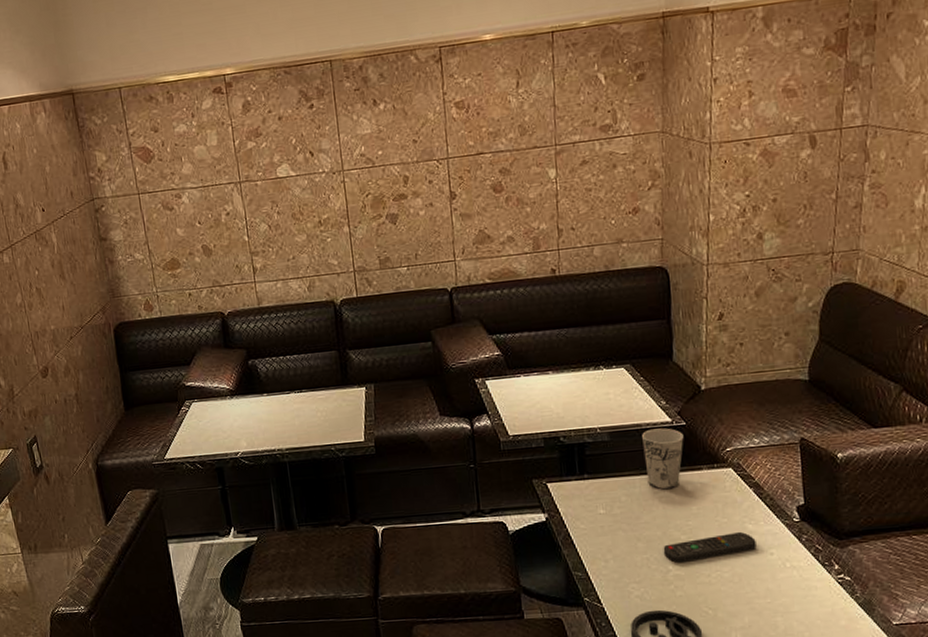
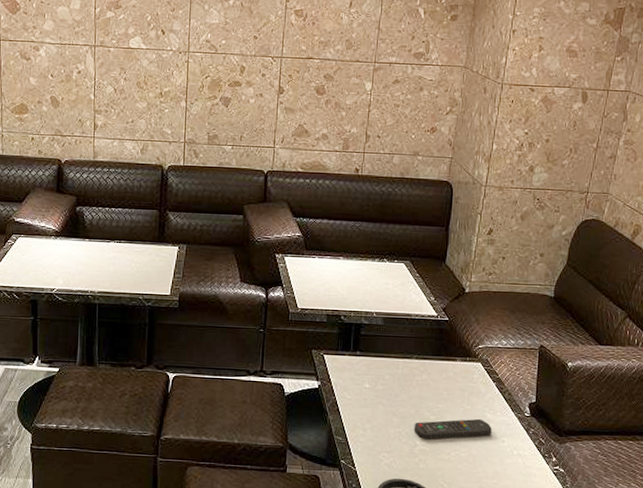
cup: present [642,428,684,490] -> none [409,320,445,374]

